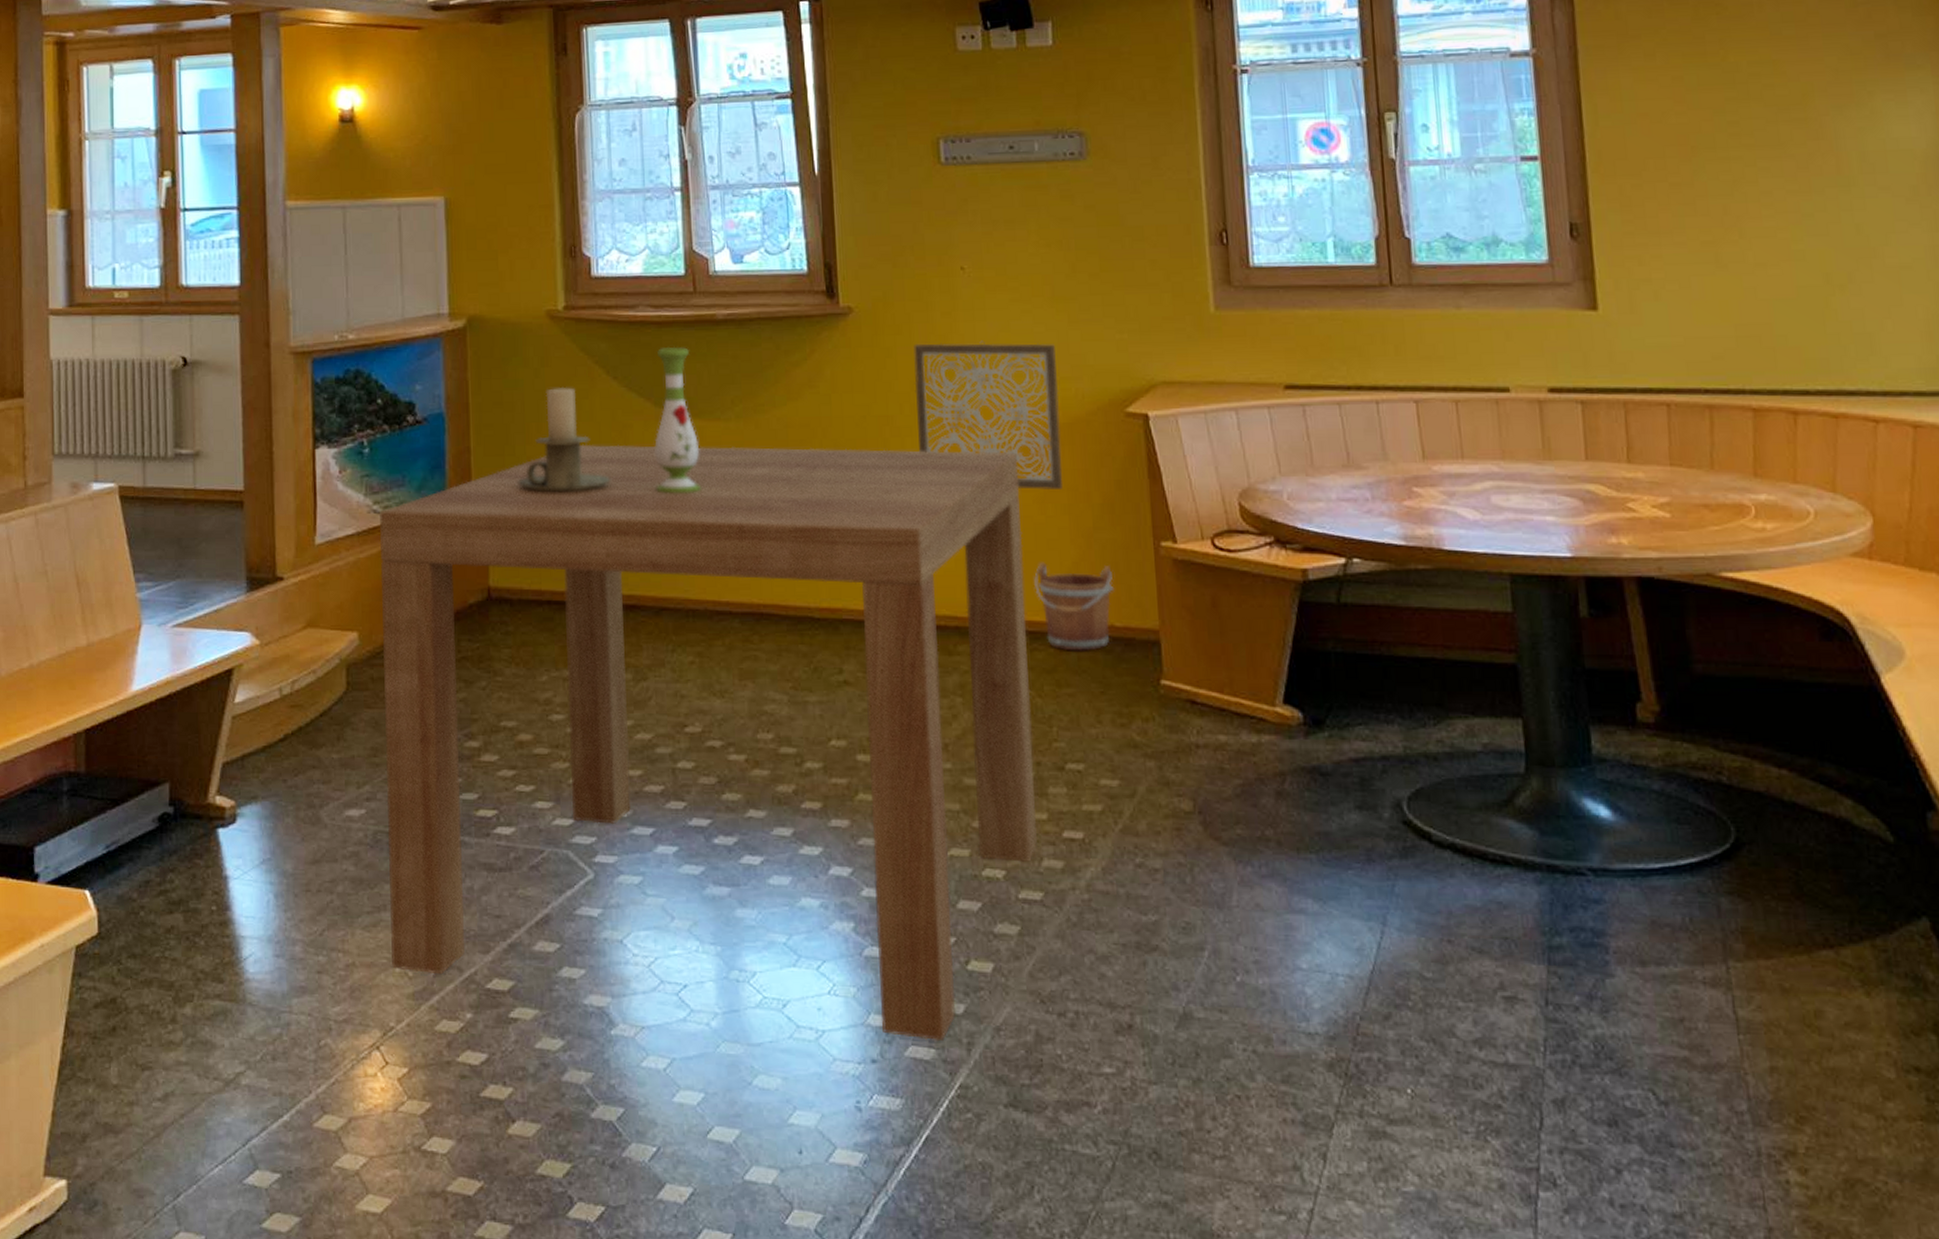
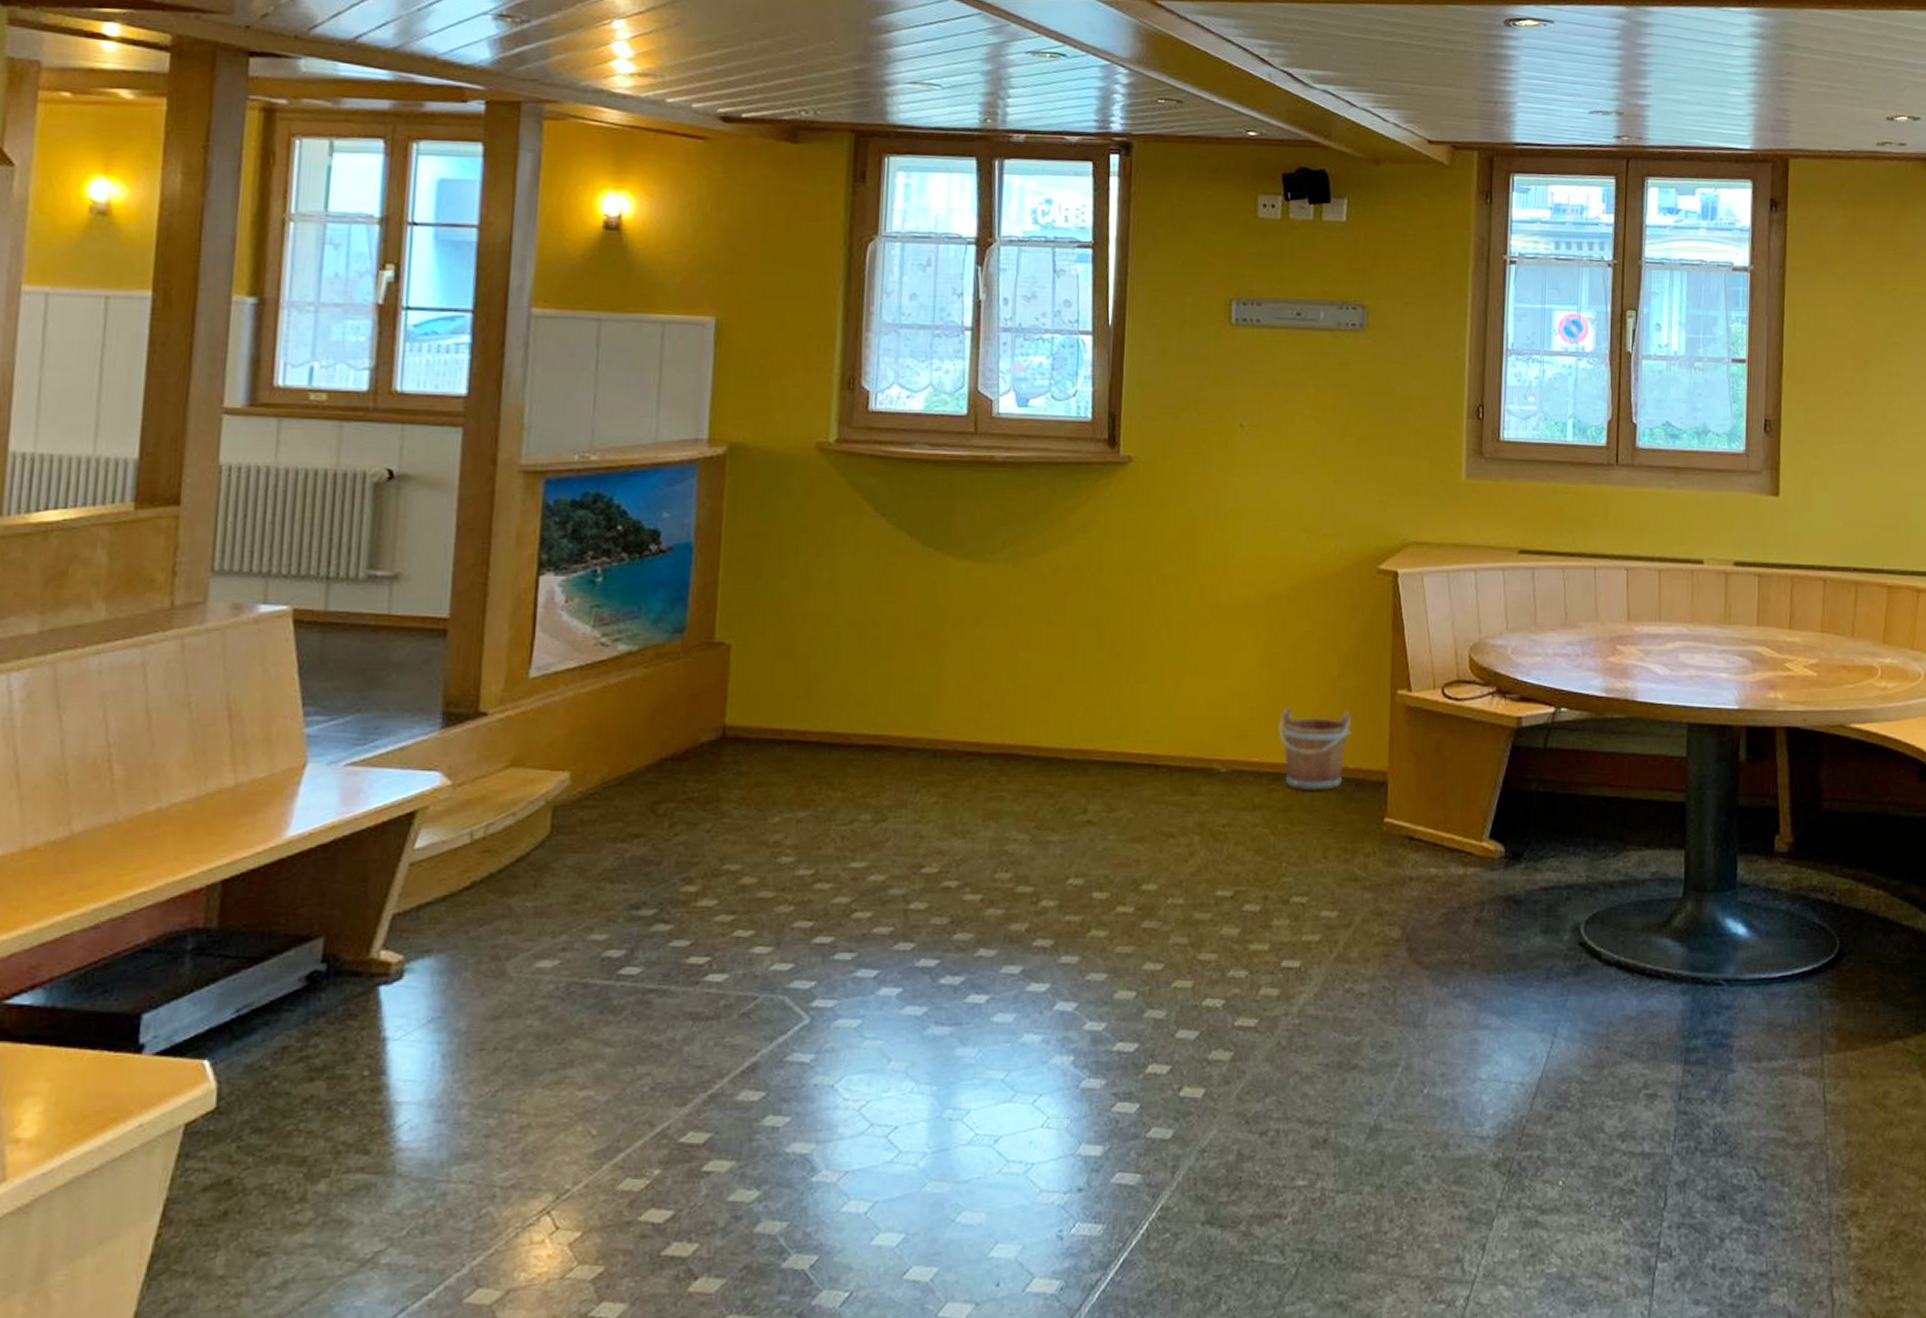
table: present [379,444,1039,1041] -> none [574,580,1276,1166]
candle holder: present [518,387,611,493] -> none [767,522,869,630]
vase: present [654,346,700,494] -> none [916,485,964,634]
wall art: present [913,340,1062,490] -> none [1183,495,1320,639]

